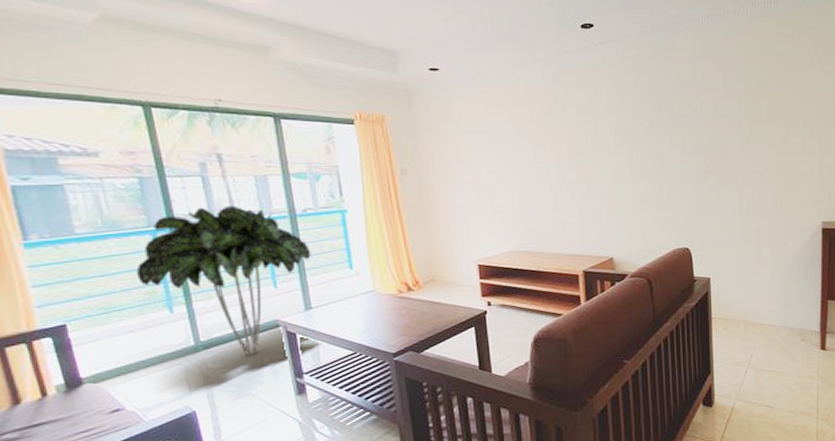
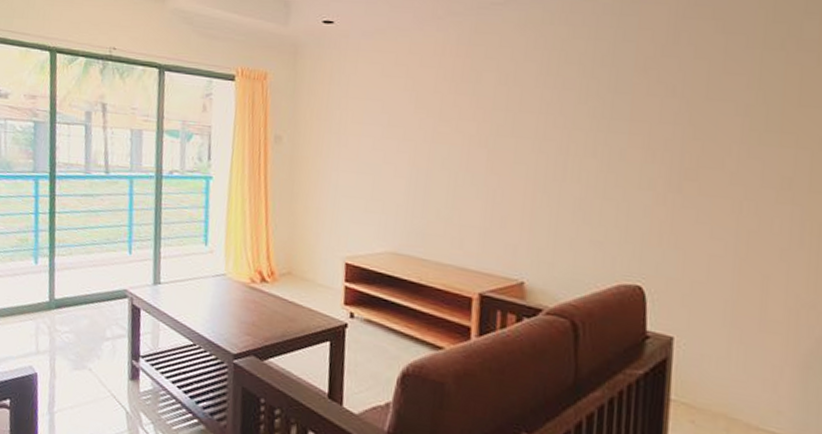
indoor plant: present [136,205,311,357] -> none [15,157,170,325]

